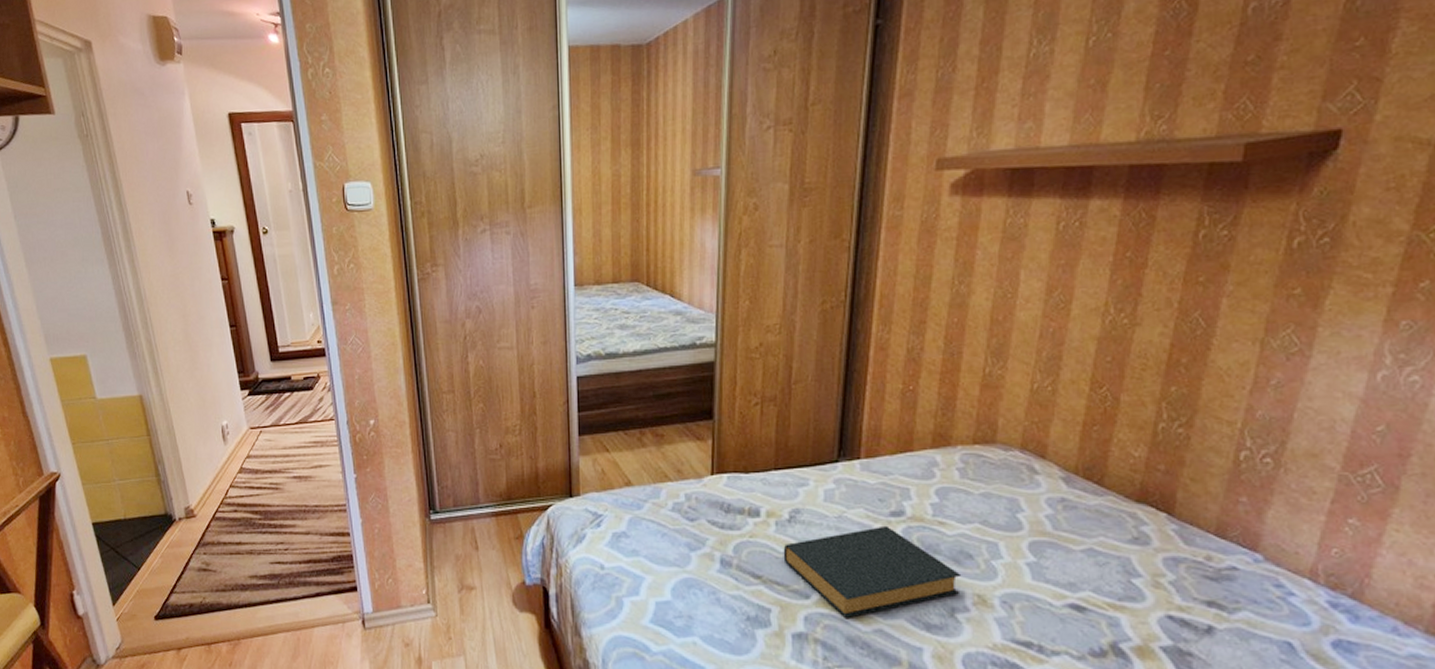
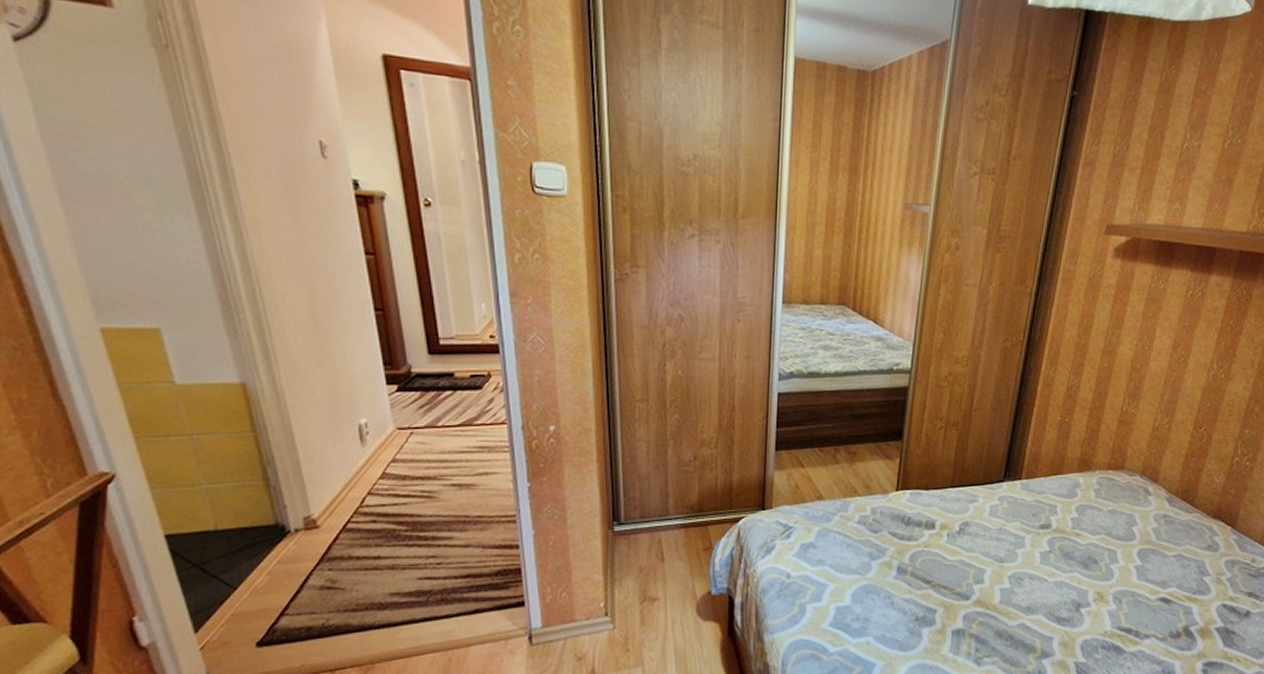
hardback book: present [783,525,962,618] -> none [951,536,1088,615]

